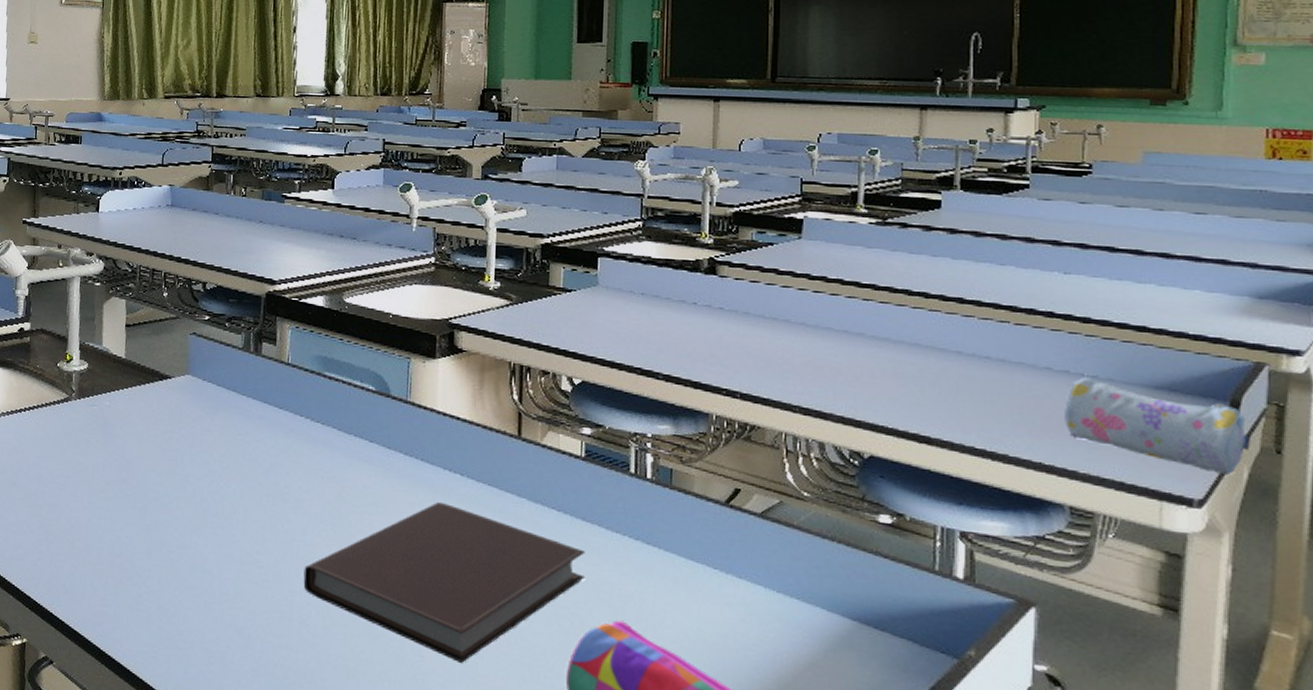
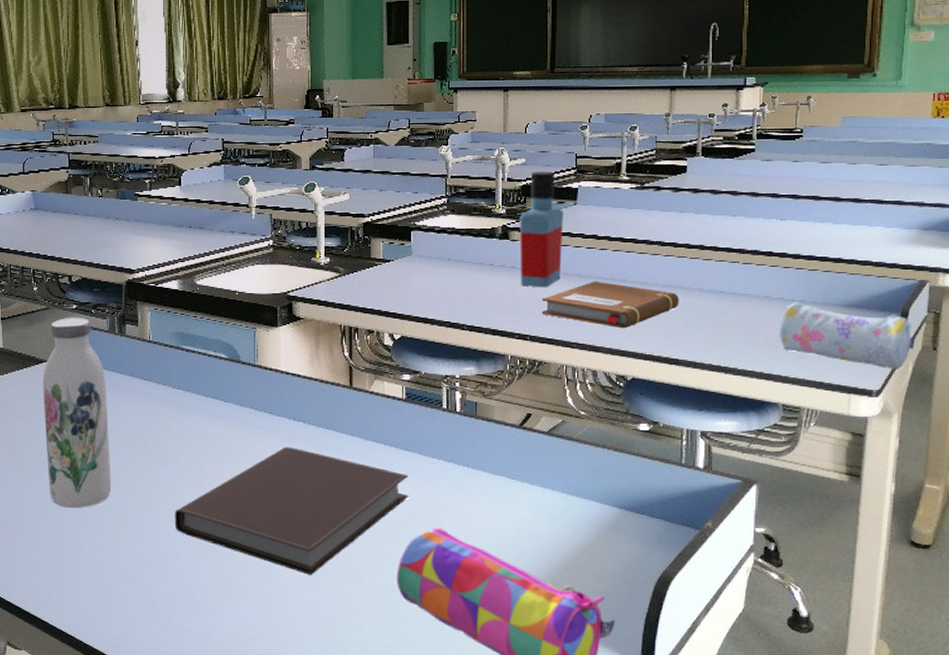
water bottle: none [163,330,236,553] -> present [43,318,112,509]
bottle: none [729,196,785,336] -> present [519,171,564,288]
notebook: none [755,332,932,394] -> present [541,280,679,329]

